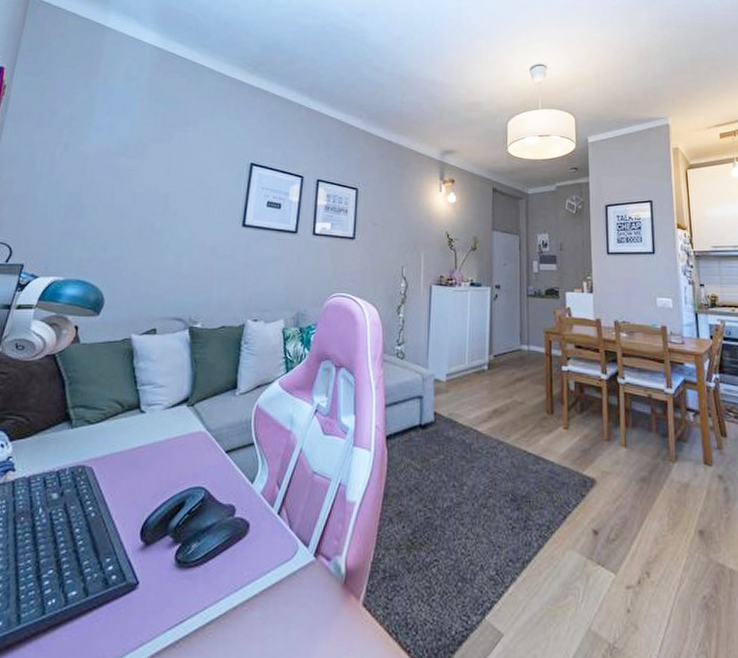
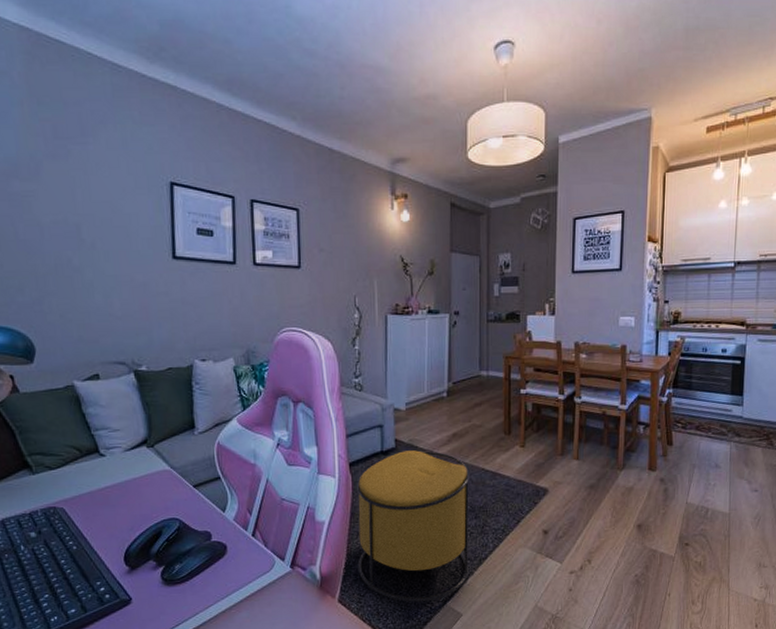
ottoman: none [387,426,512,612] -> present [357,450,470,602]

